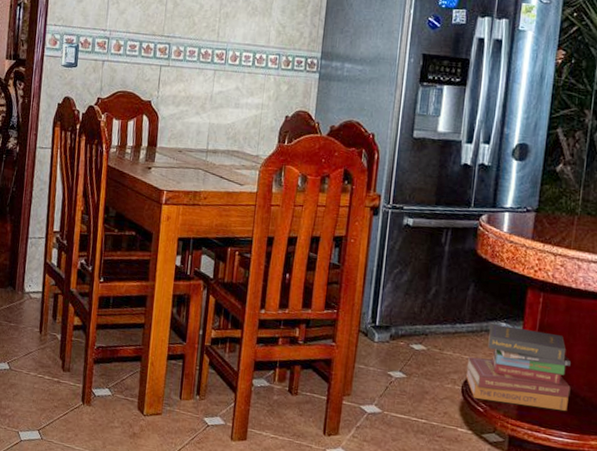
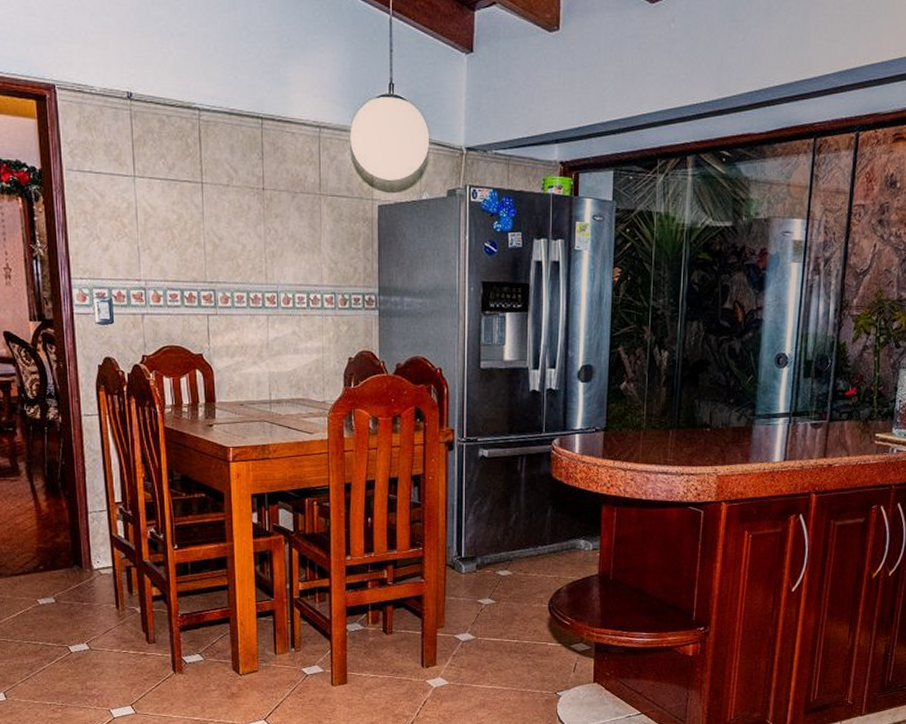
books: present [465,324,571,412] -> none [551,542,647,614]

